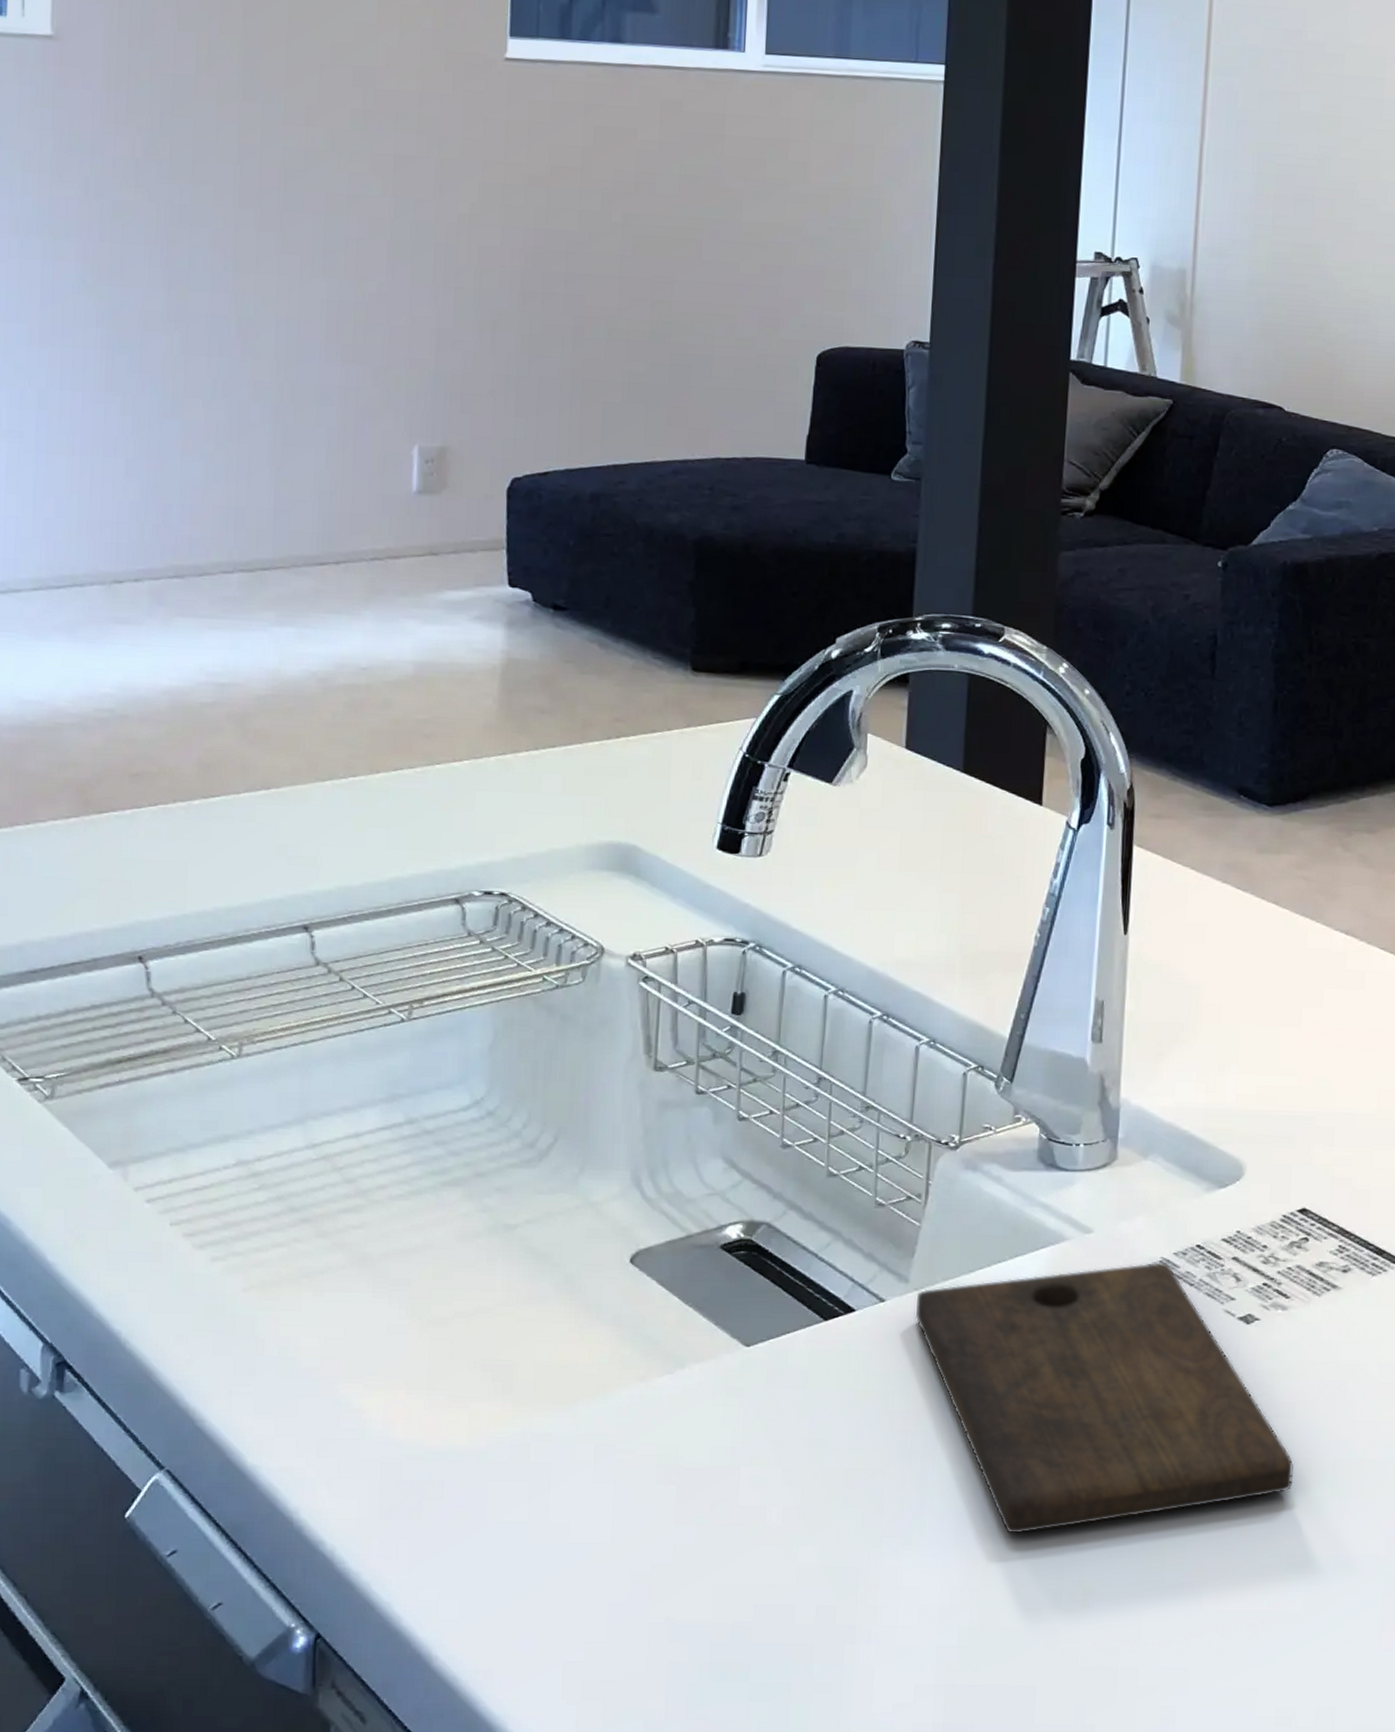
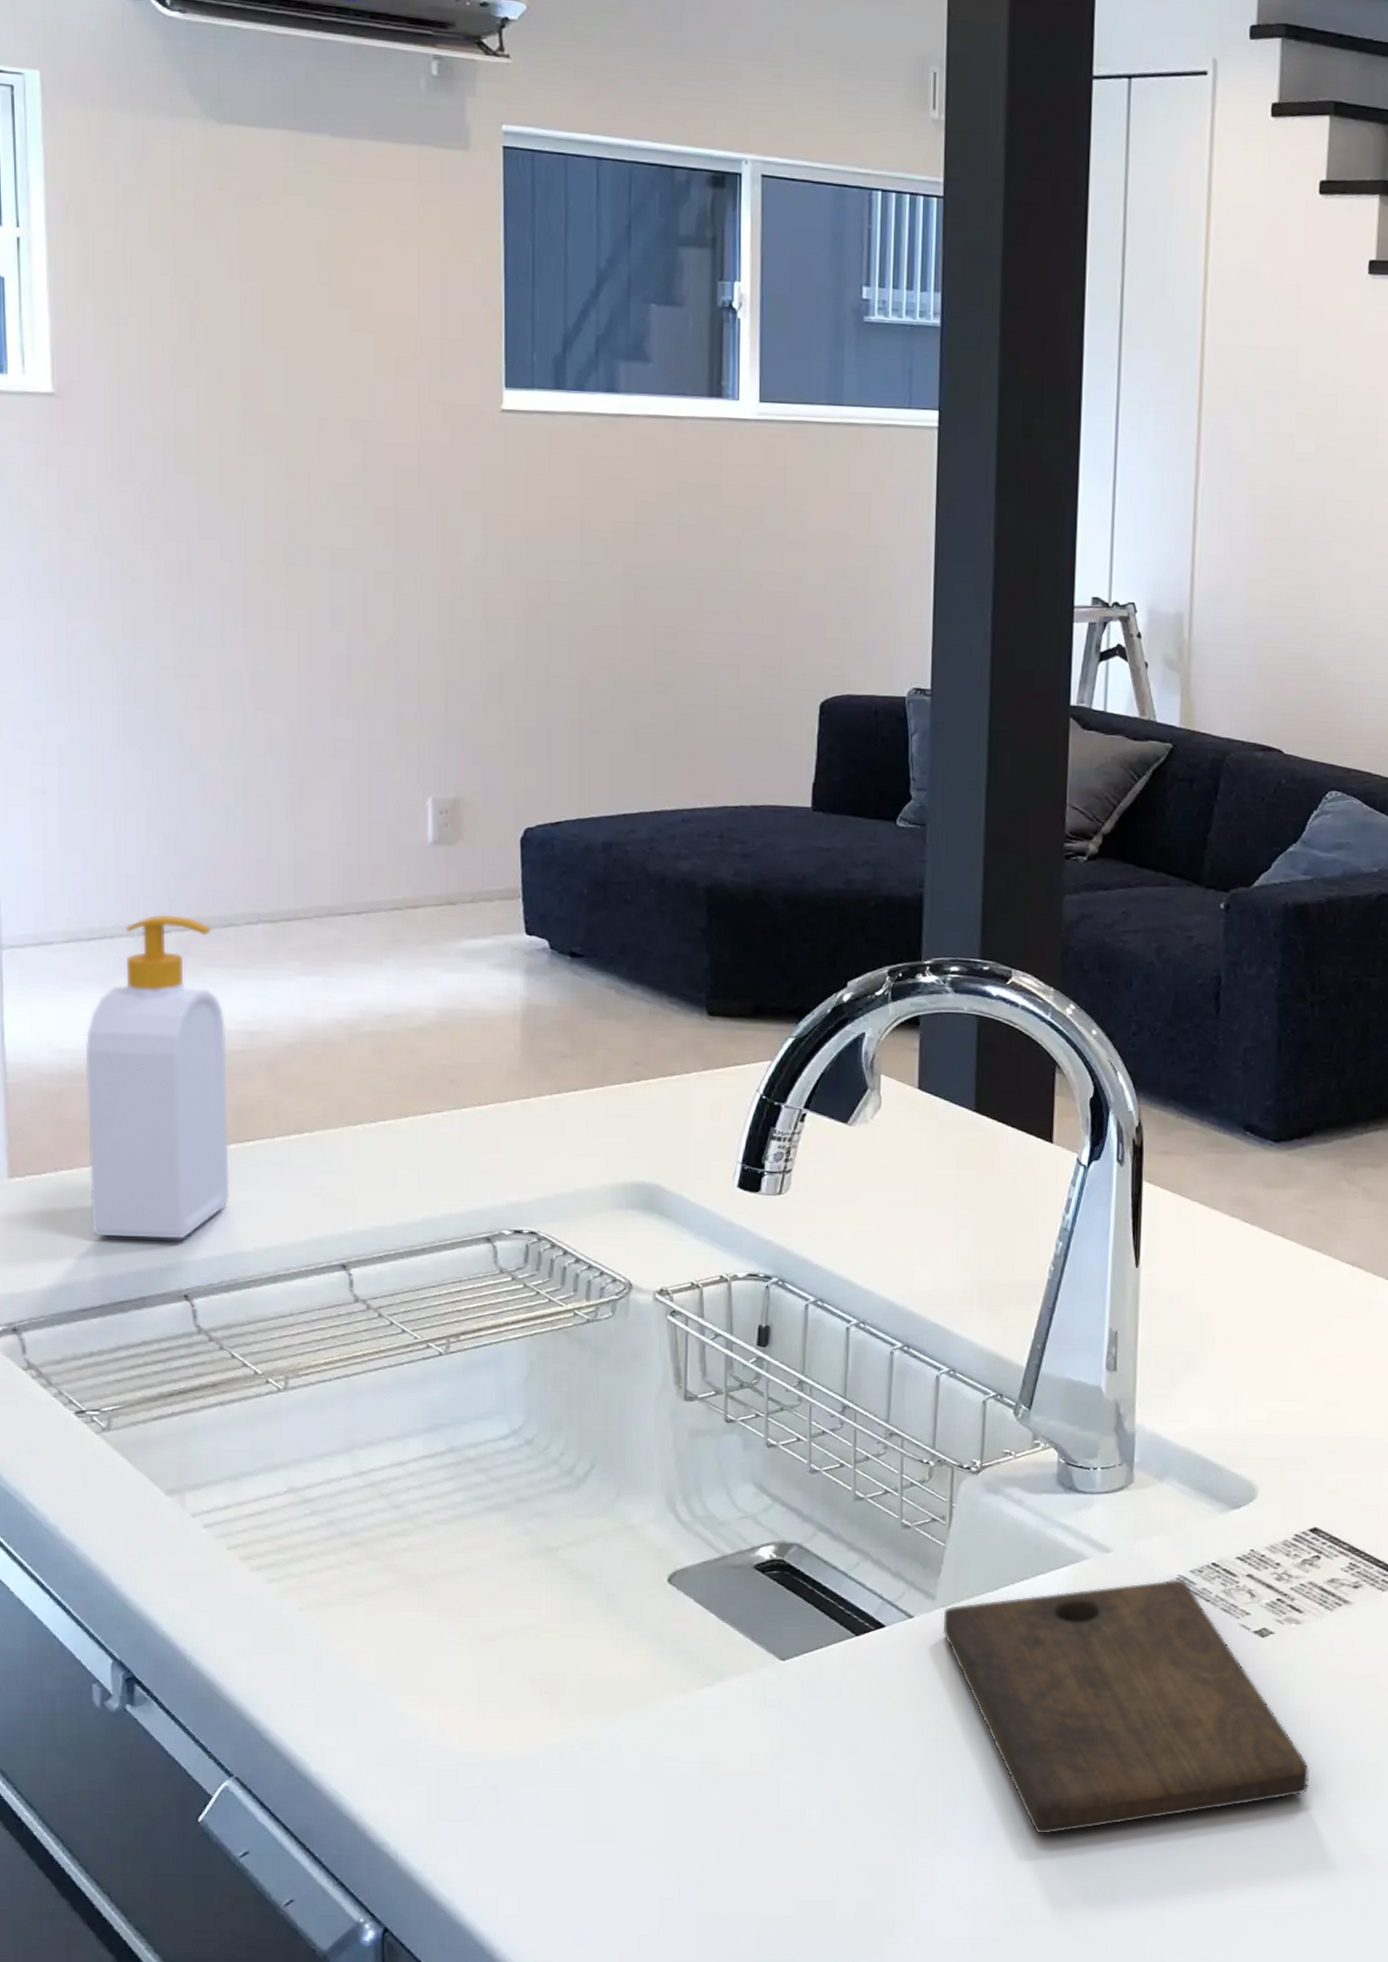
soap bottle: none [45,563,195,898] -> present [85,915,230,1239]

